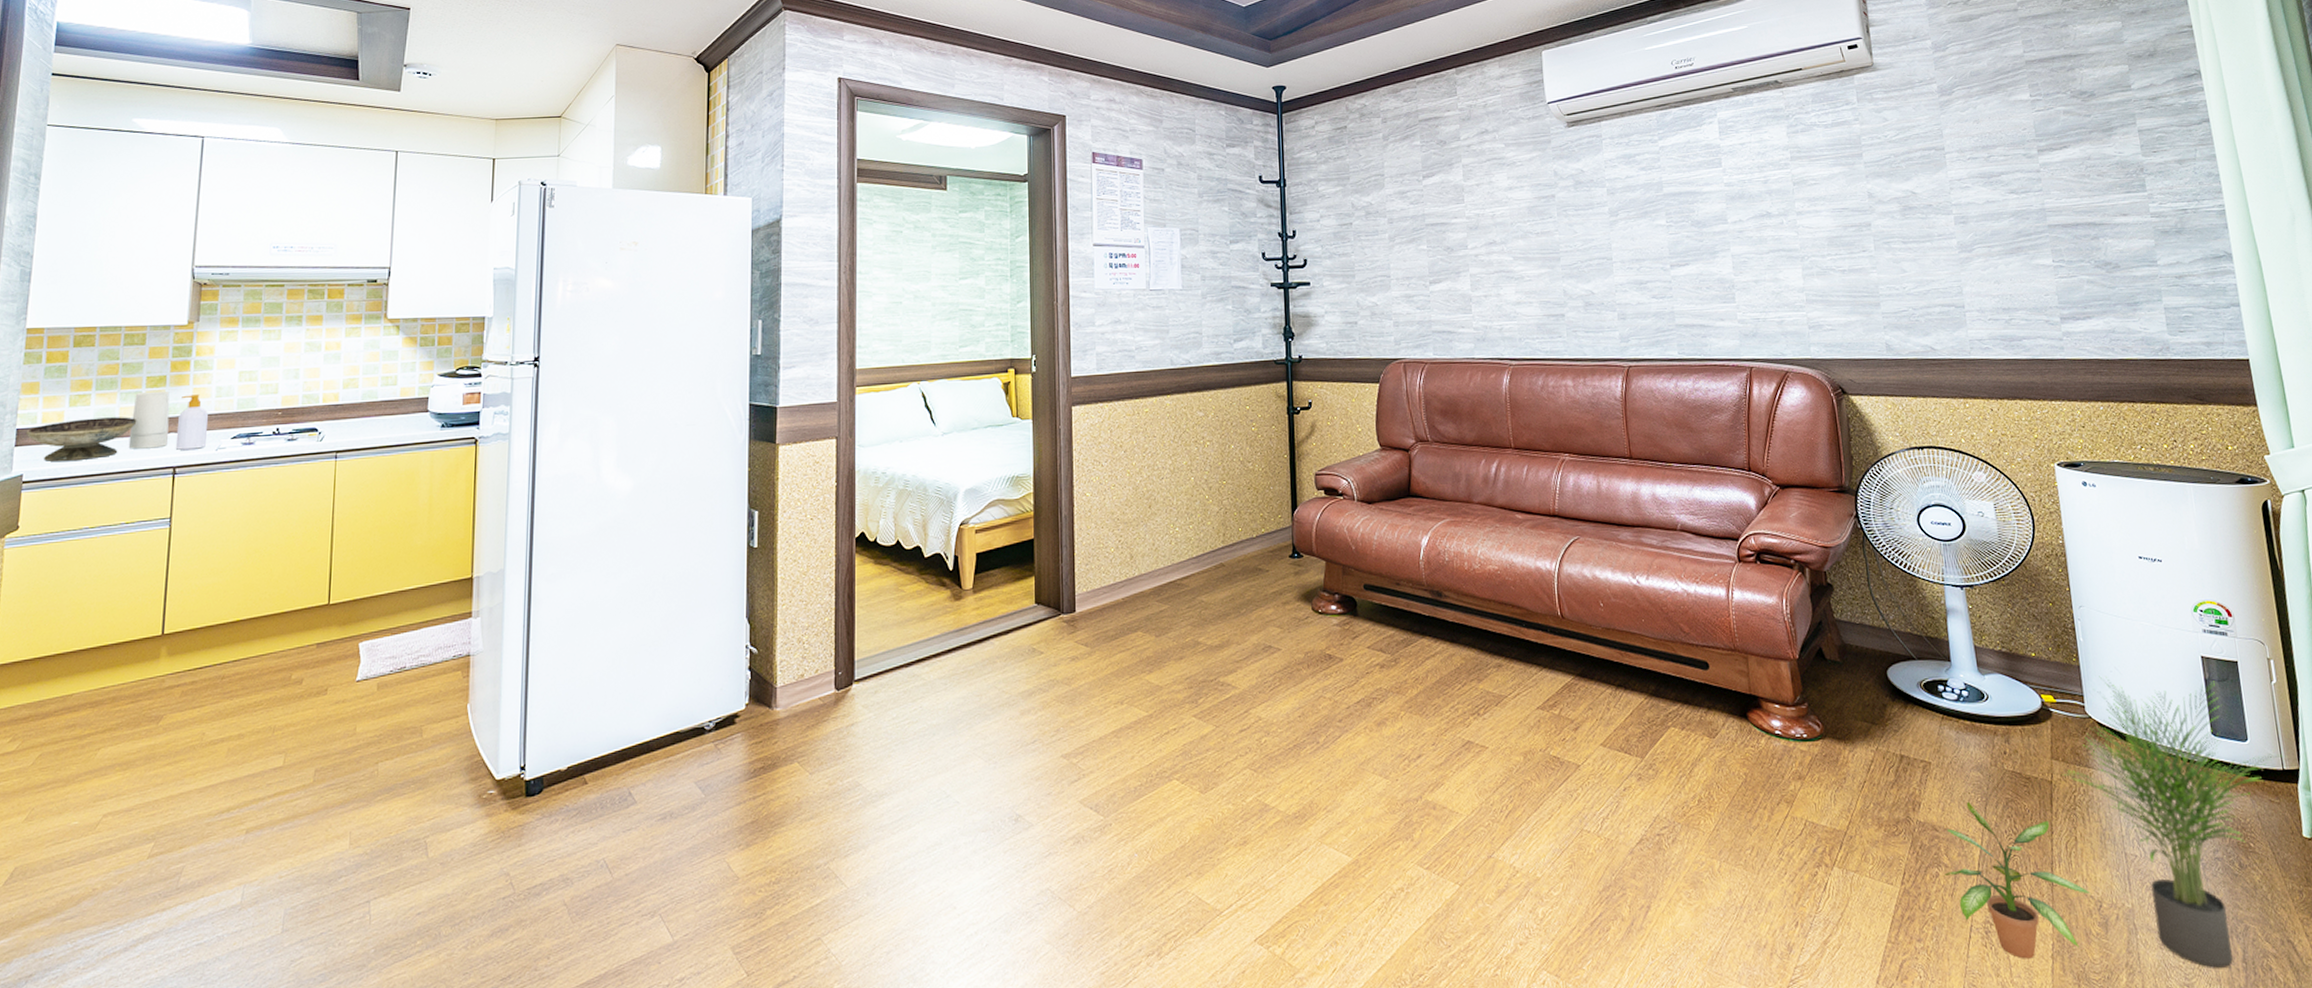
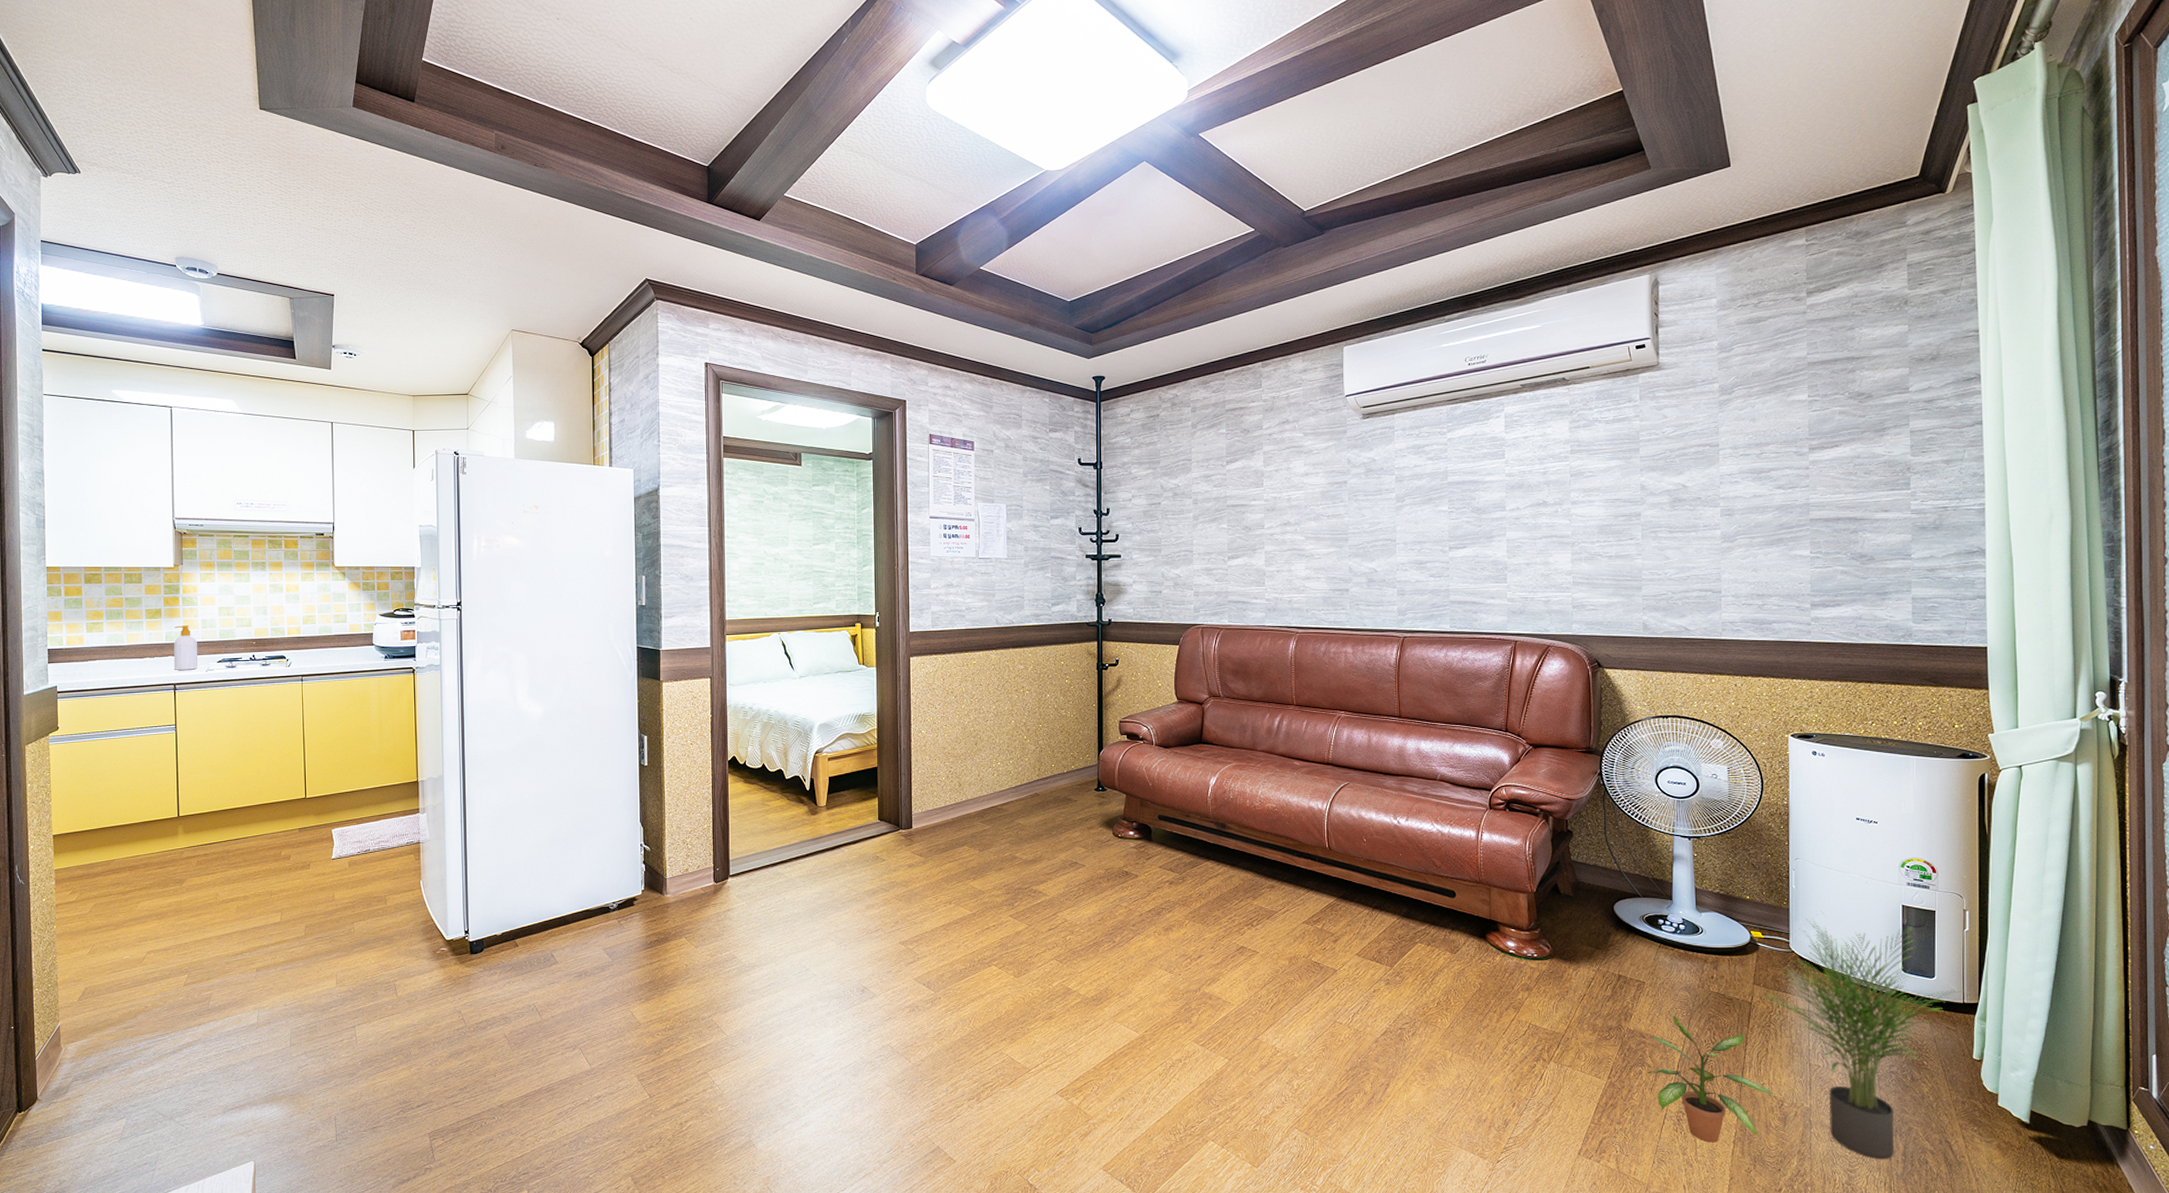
decorative bowl: present [25,417,137,461] -> none [55,642,142,676]
canister: present [128,390,170,449] -> none [136,621,167,668]

